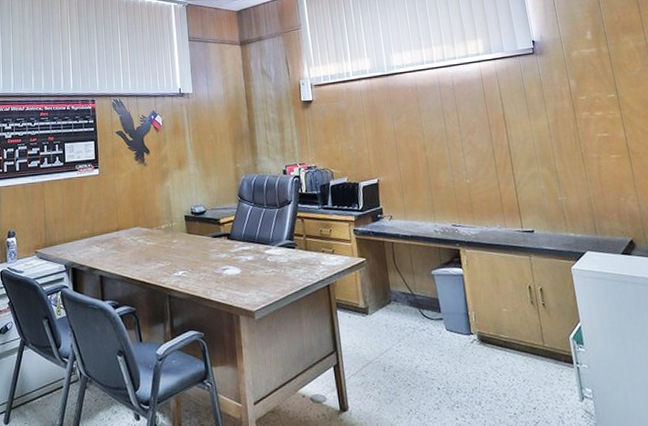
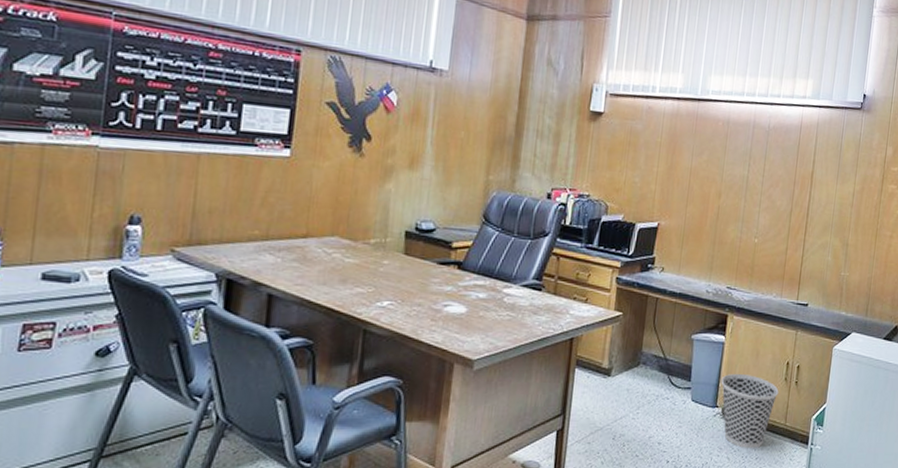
wastebasket: none [469,301,529,372] -> present [721,373,779,449]

